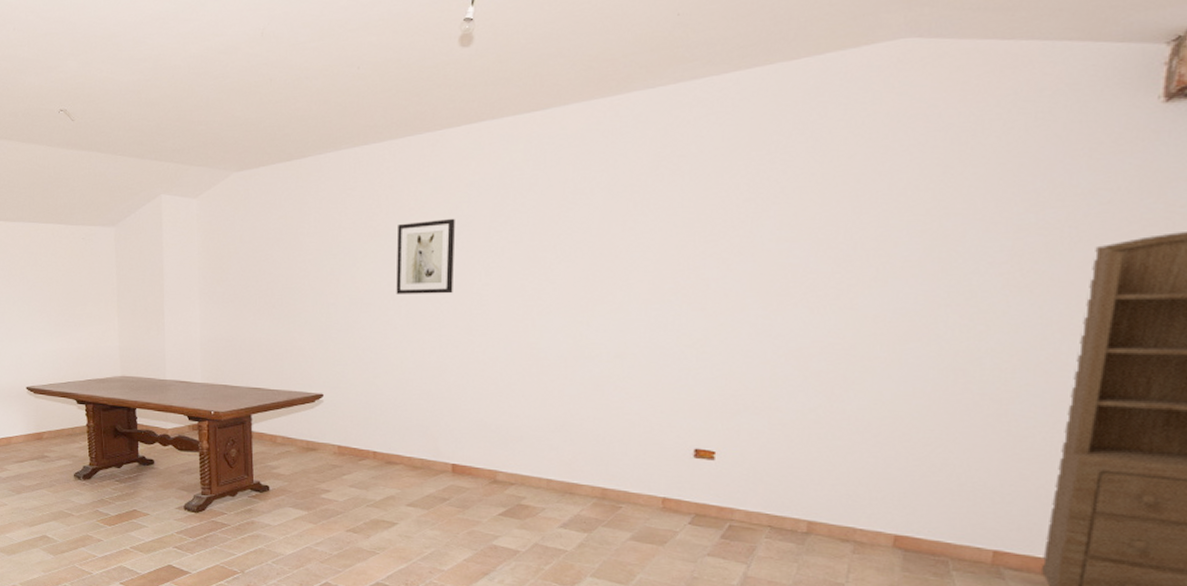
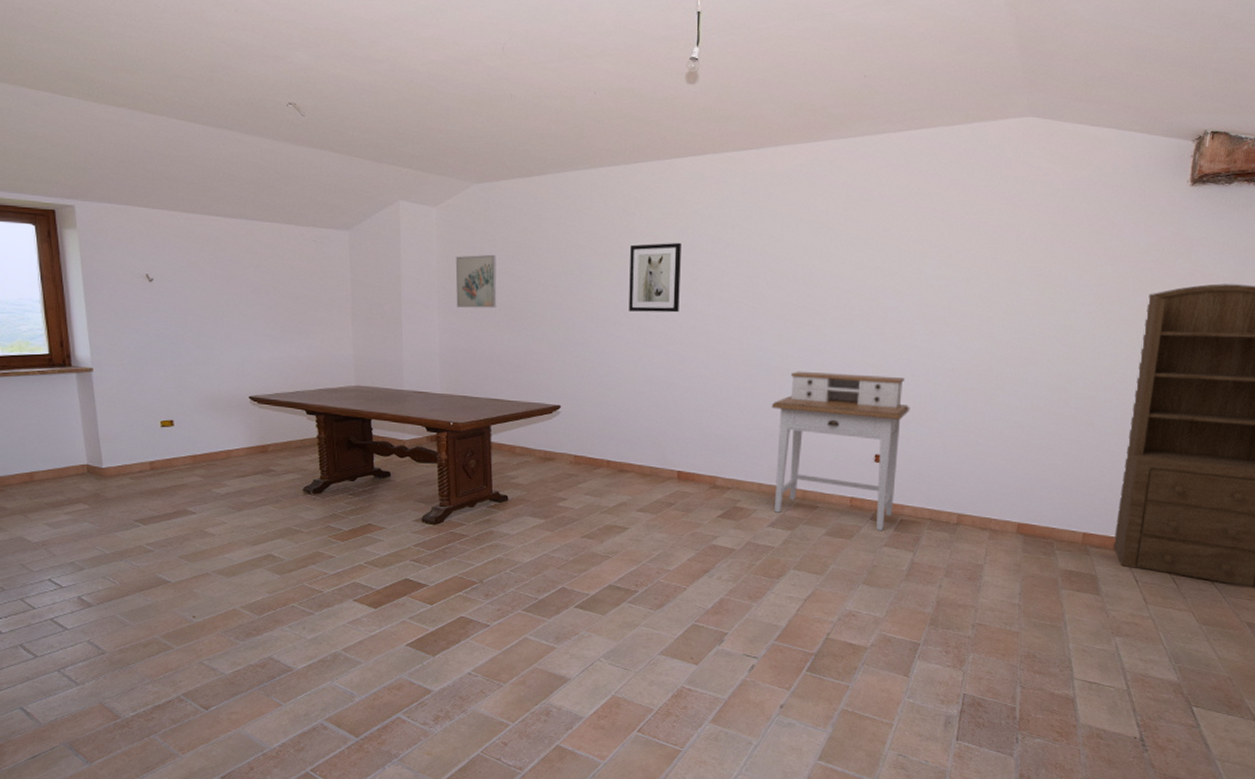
wall art: none [216,242,257,297] -> present [455,254,497,308]
desk: none [562,354,741,538] -> present [771,371,910,532]

